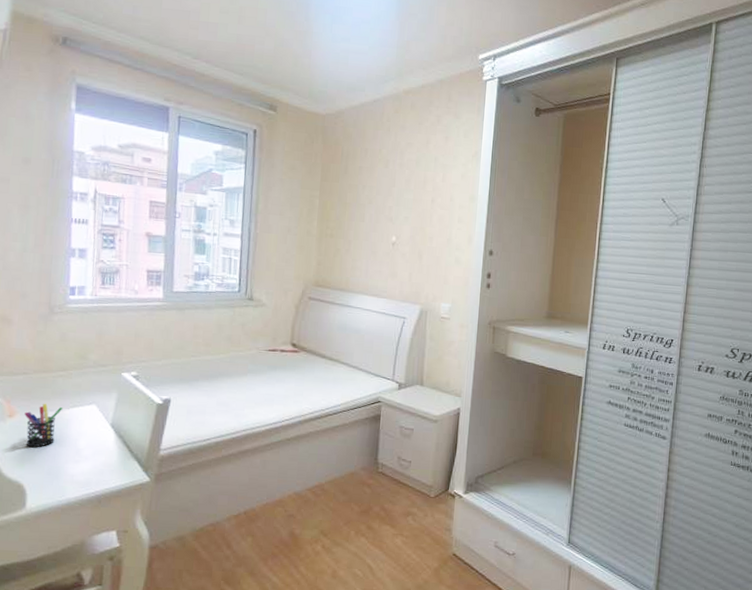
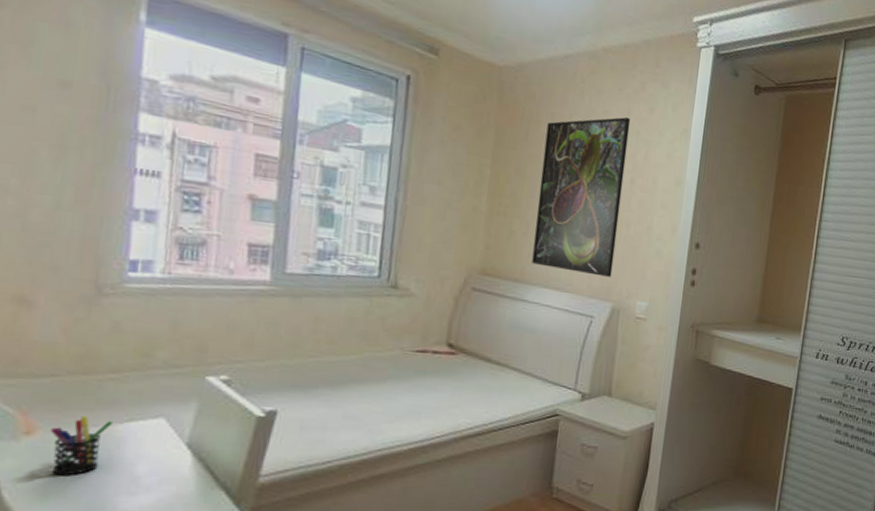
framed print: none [354,146,430,284] -> present [532,117,631,277]

